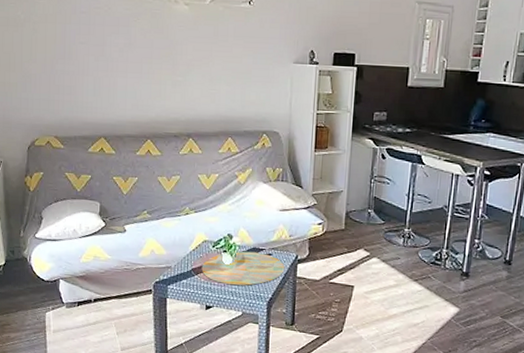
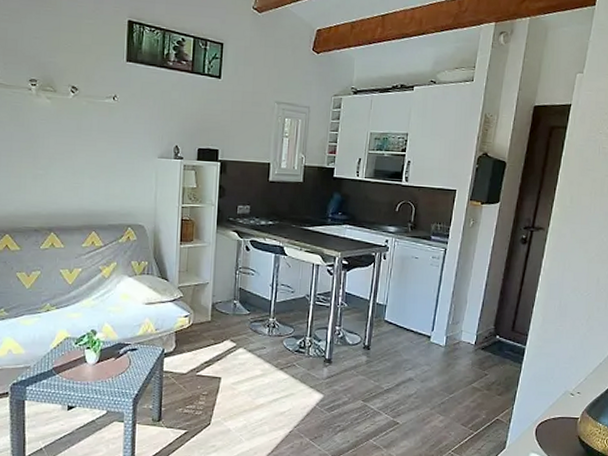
decorative tray: present [201,251,285,286] -> none [63,347,151,384]

